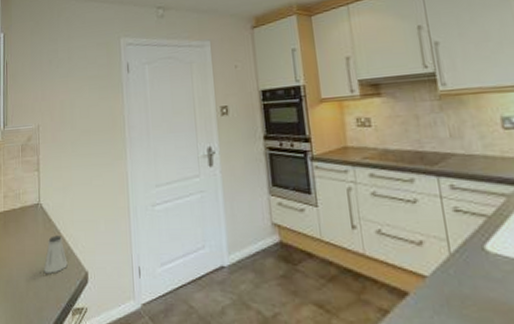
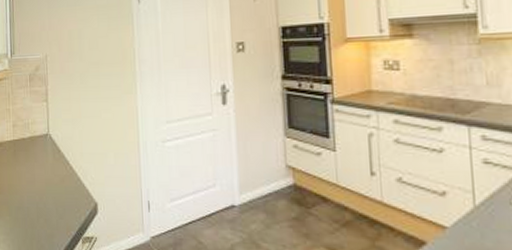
saltshaker: present [44,235,68,274] -> none [54,166,77,203]

